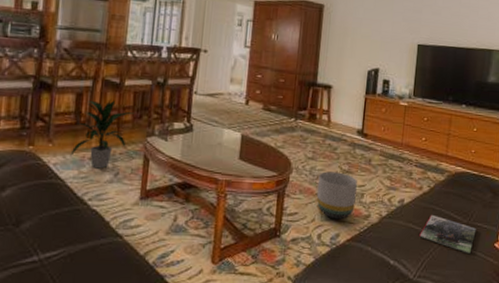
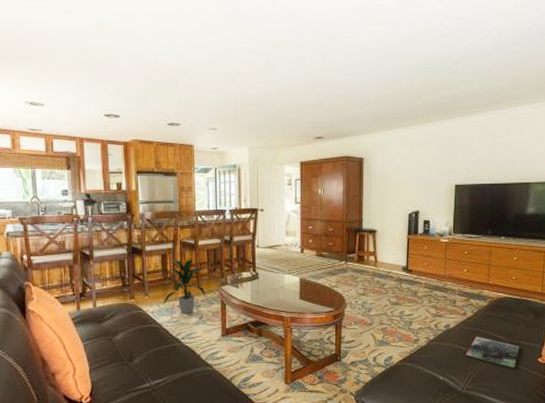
planter: present [316,171,357,220] -> none [369,304,405,344]

